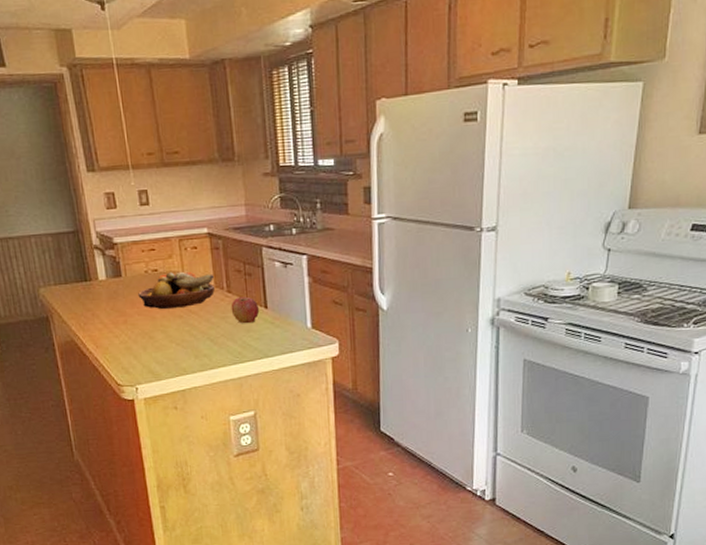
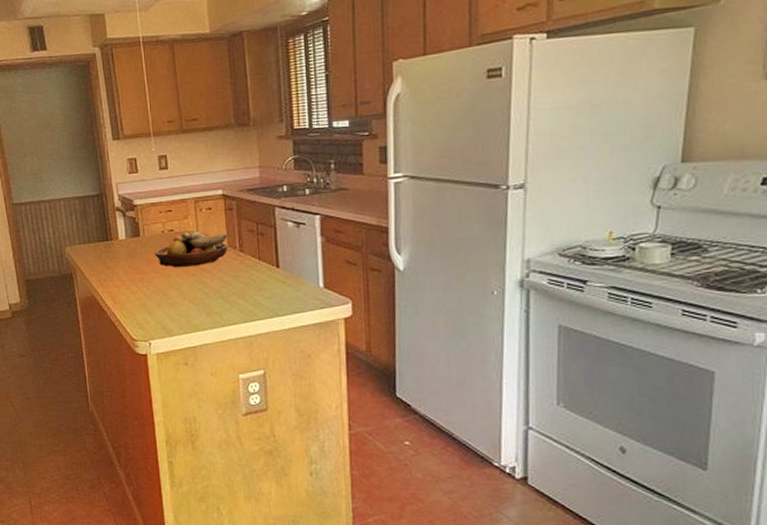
apple: present [231,296,260,324] -> none [243,256,271,283]

